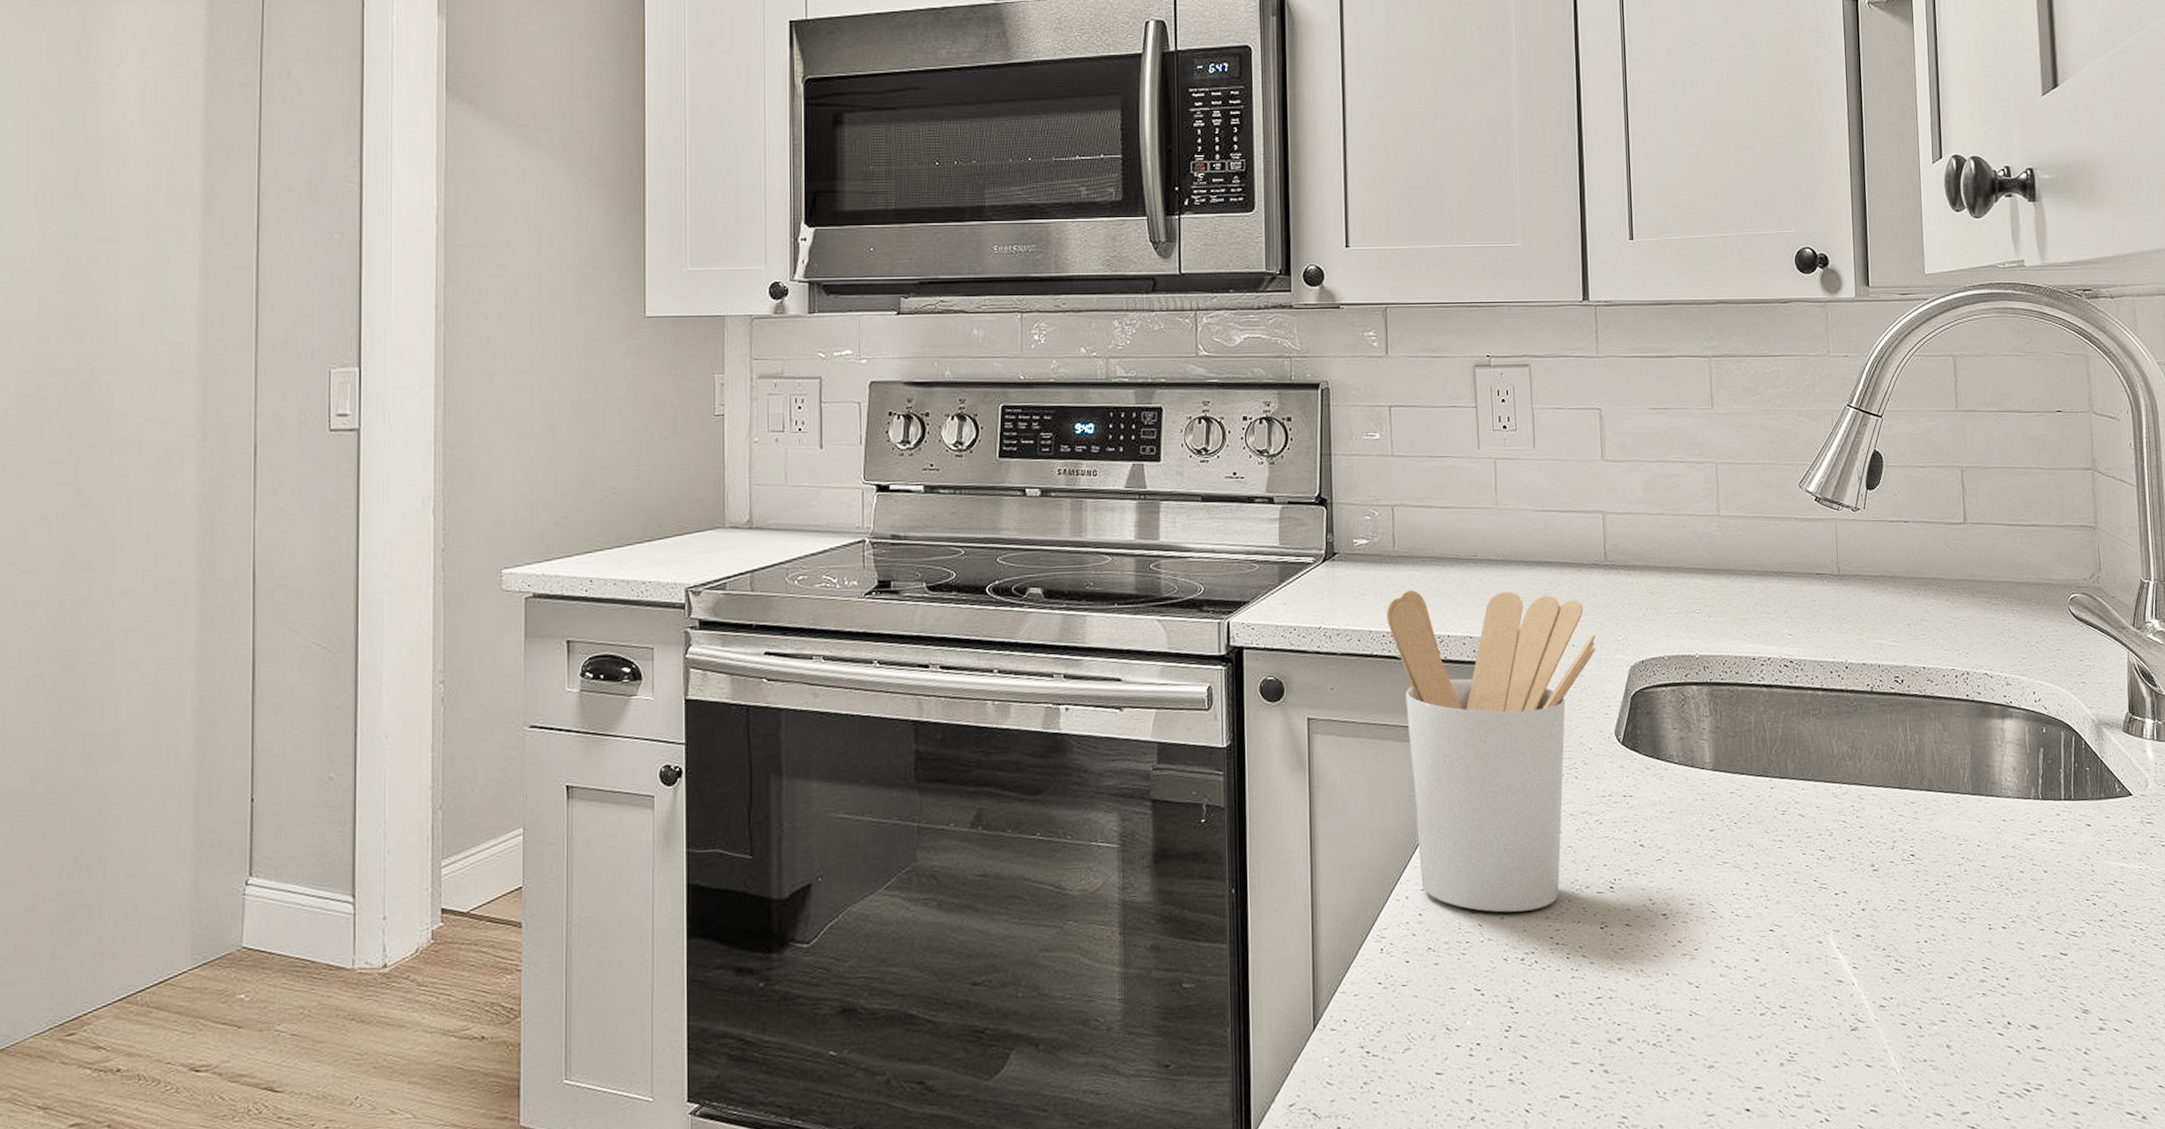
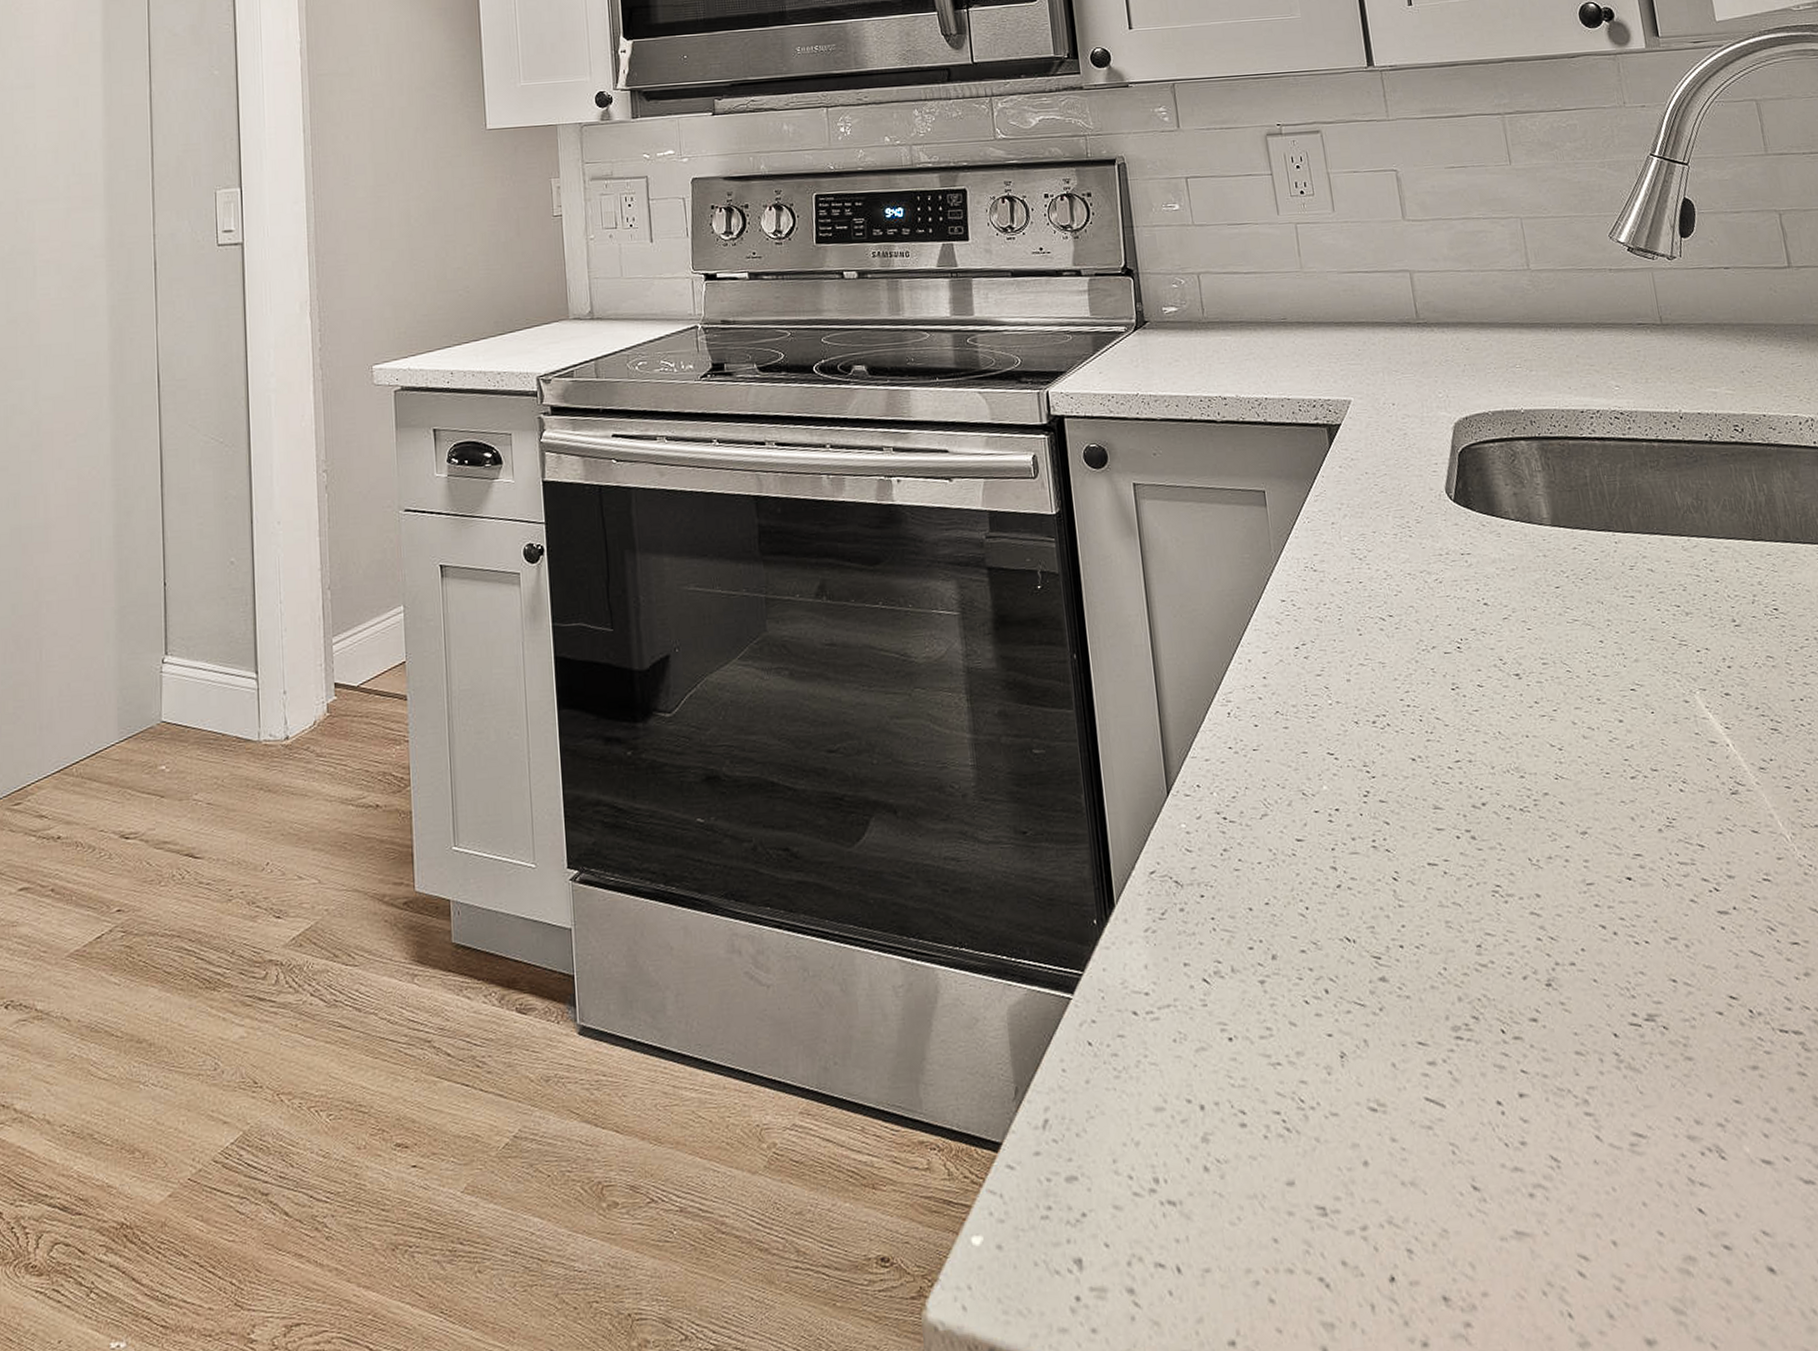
utensil holder: present [1386,590,1596,913] -> none [1201,352,1418,675]

